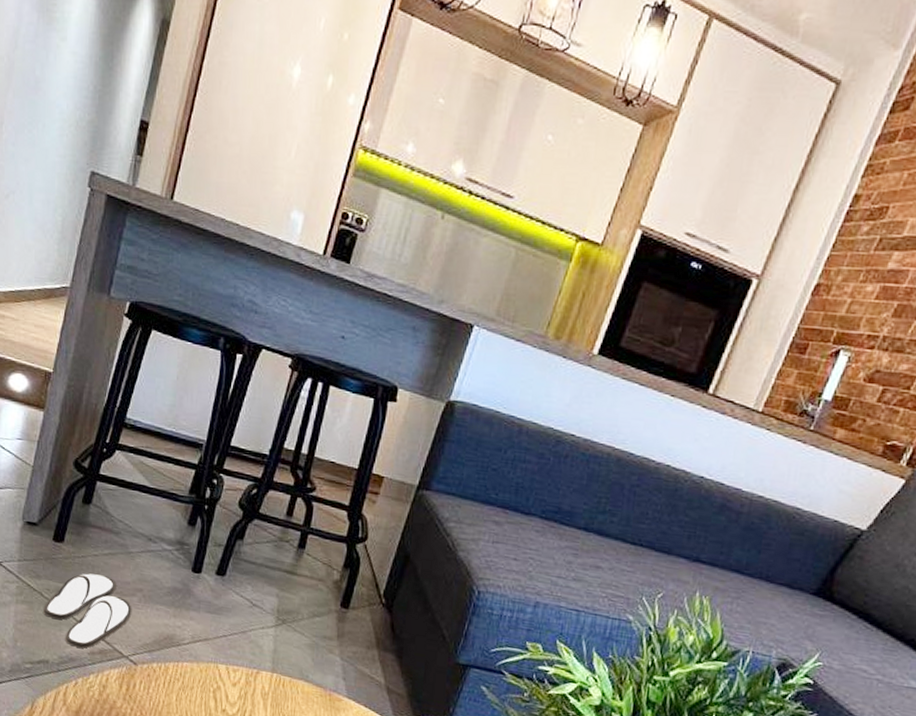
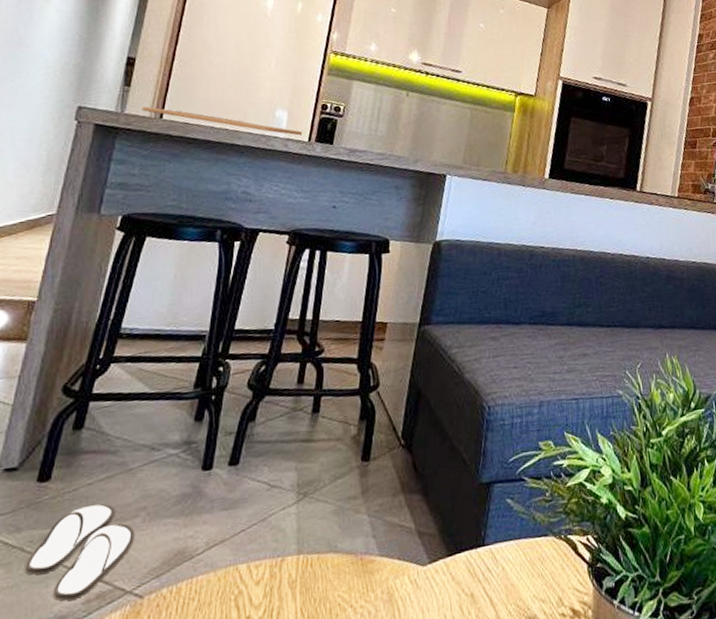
chopping board: none [153,182,318,246] -> present [142,106,303,136]

